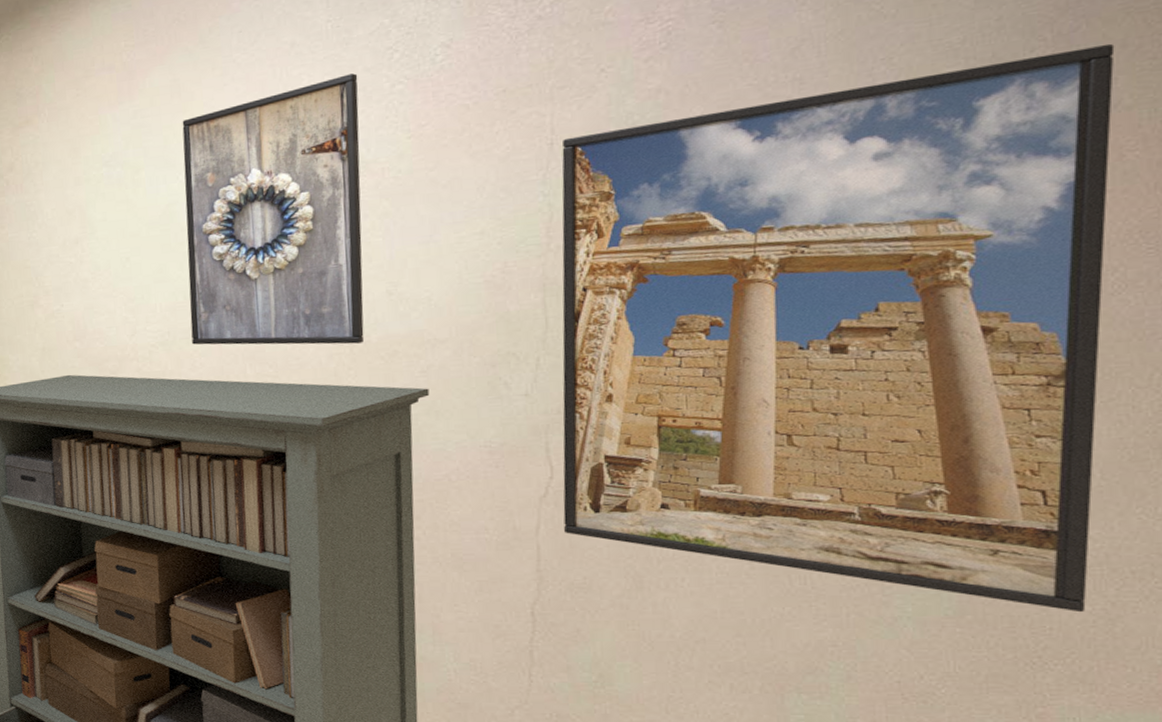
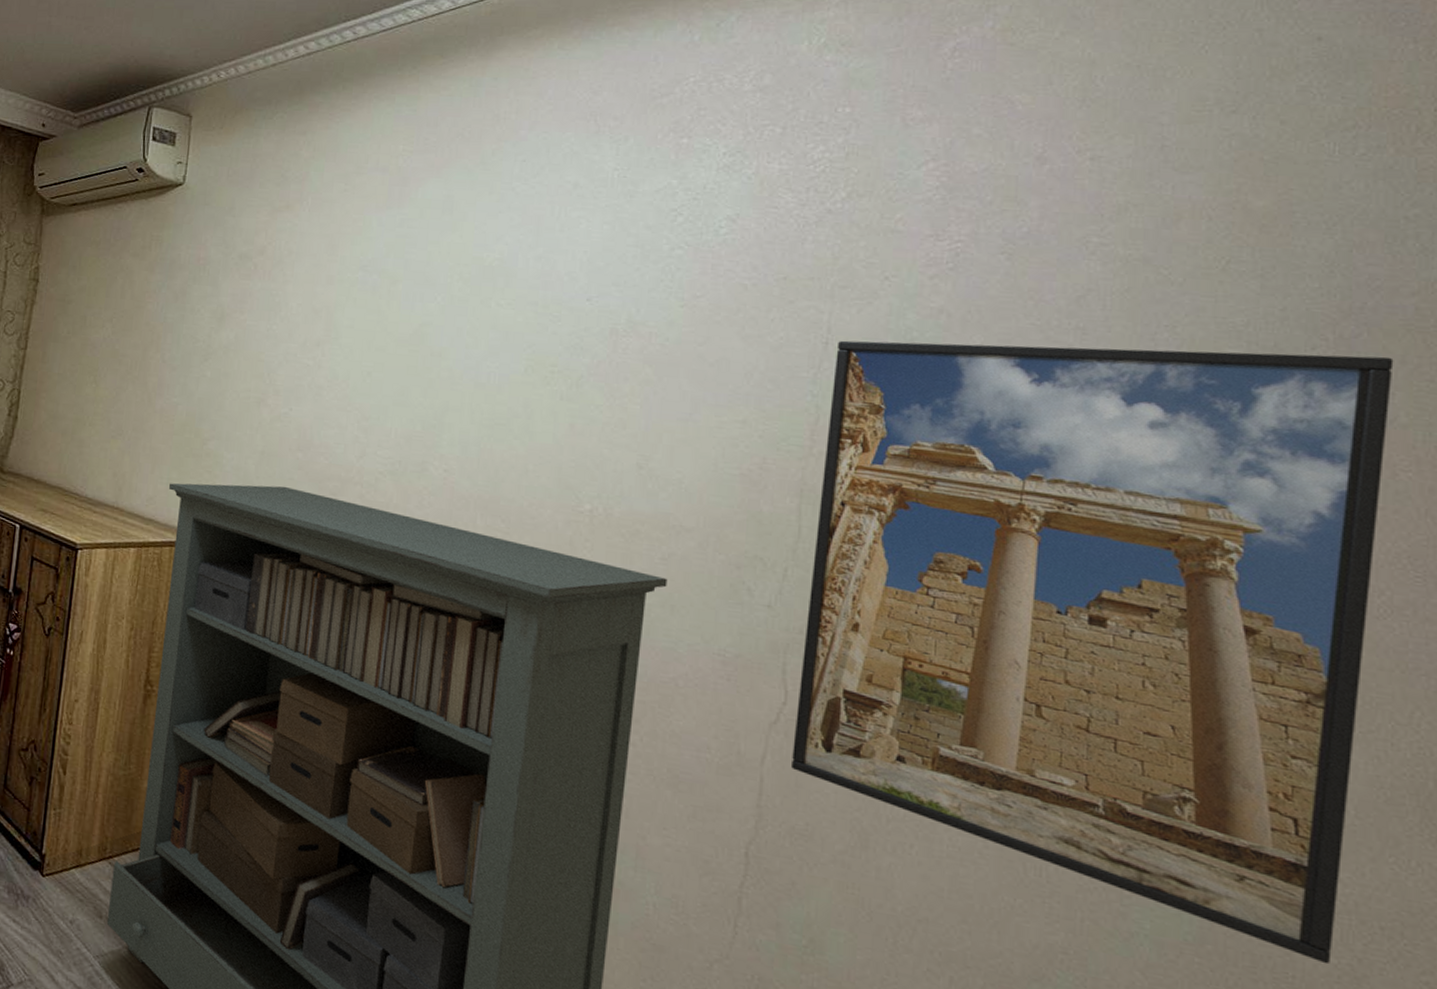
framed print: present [182,73,365,345] -> none [423,227,638,515]

